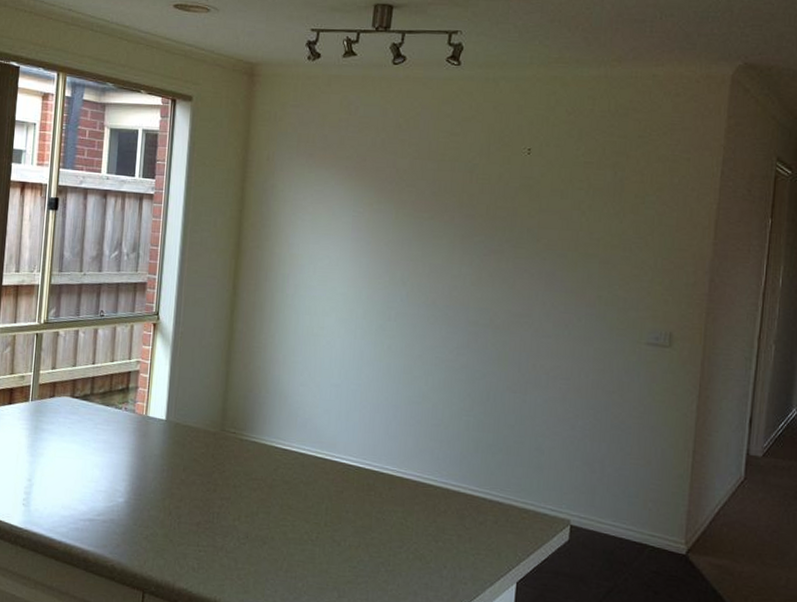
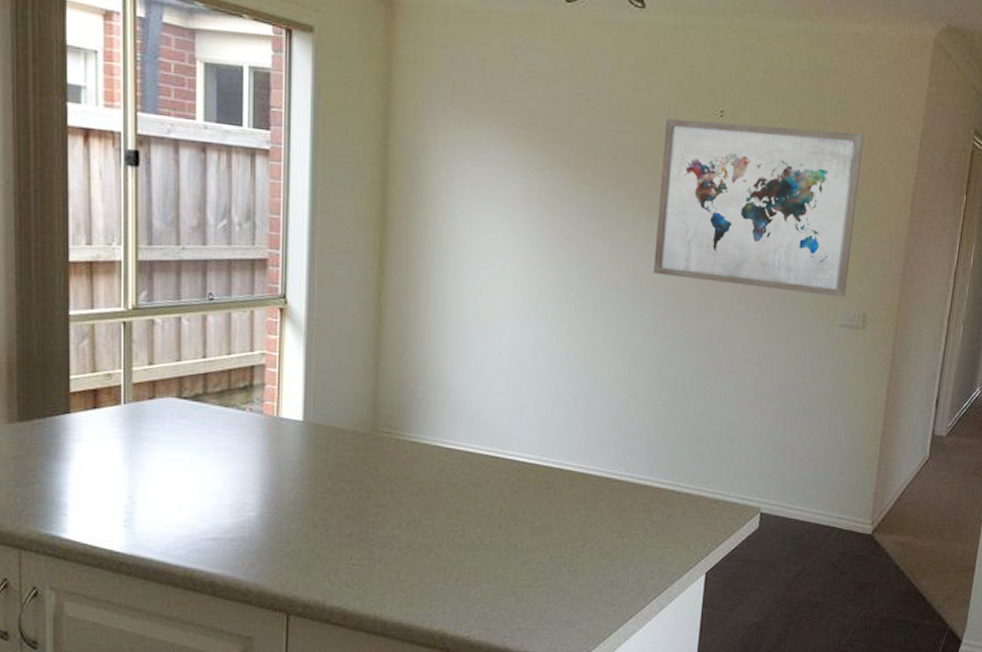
wall art: none [467,157,664,317] -> present [653,118,864,298]

